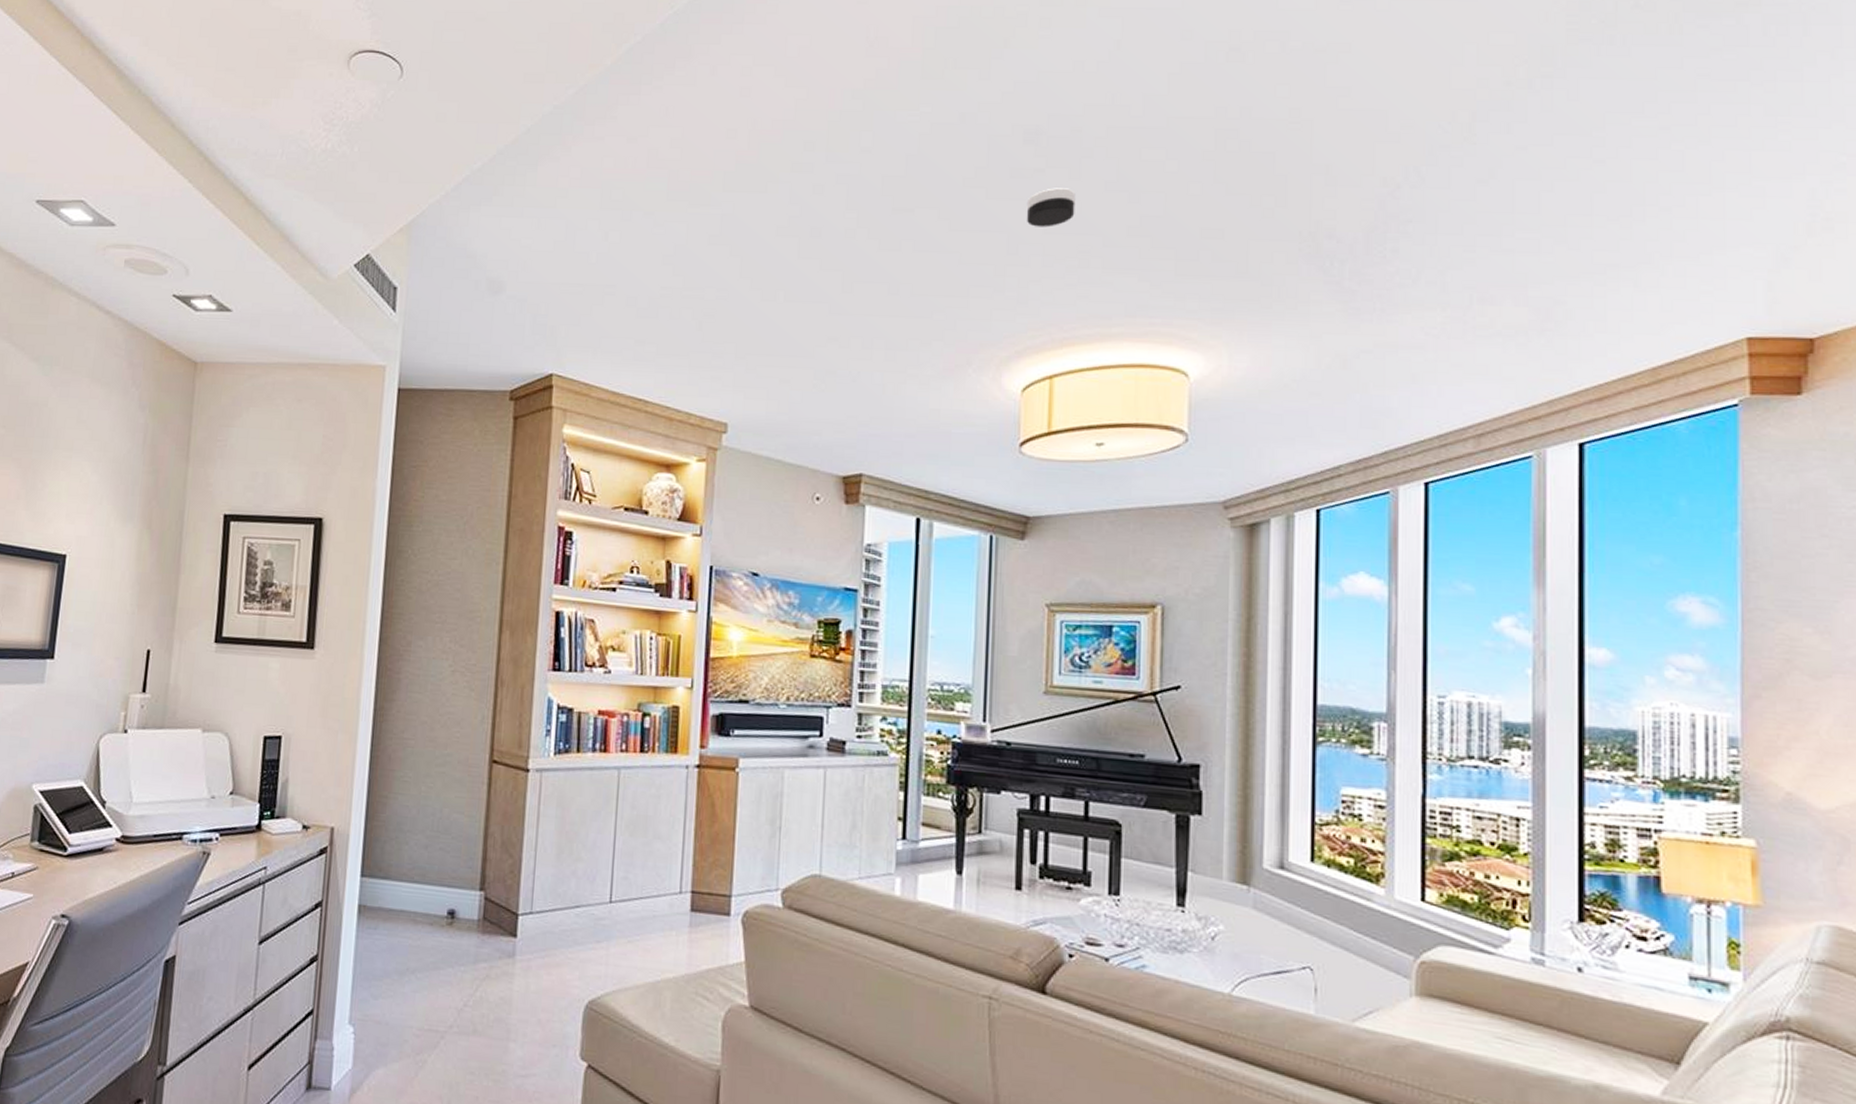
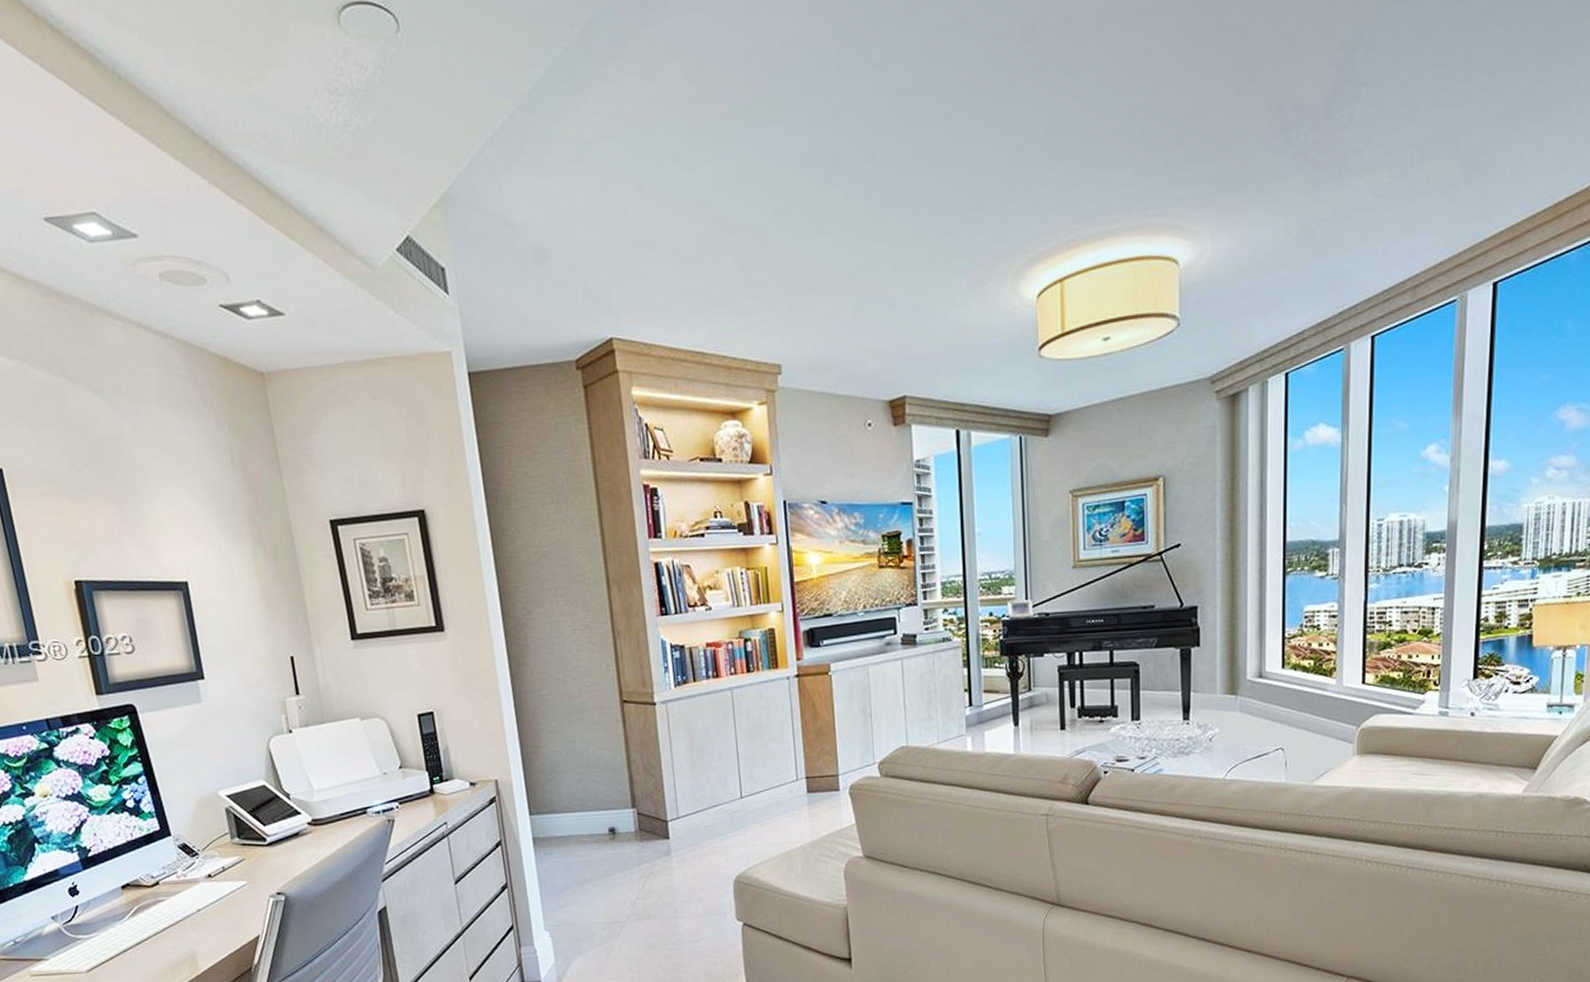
smoke detector: present [1026,188,1076,228] -> none [1029,84,1073,130]

